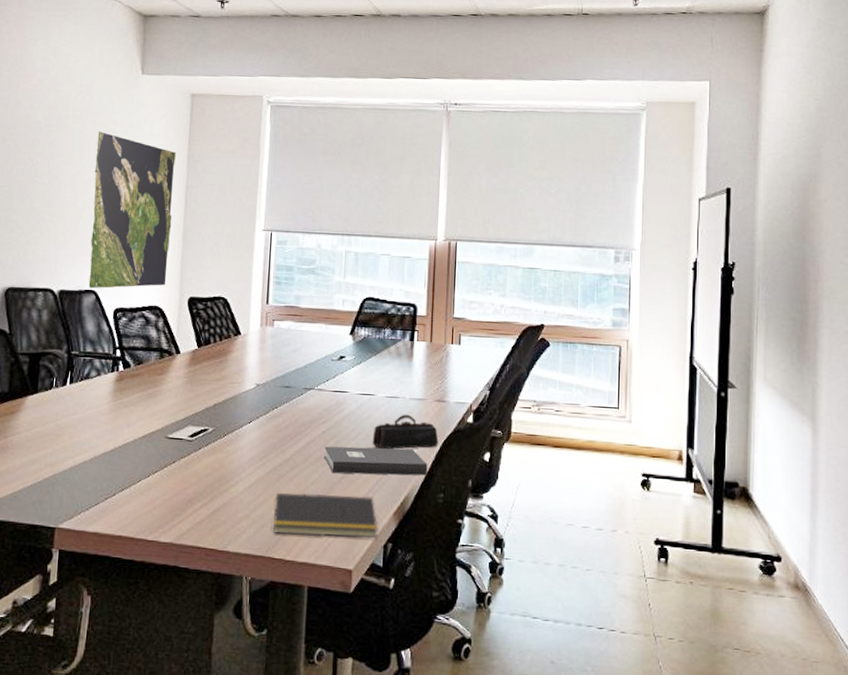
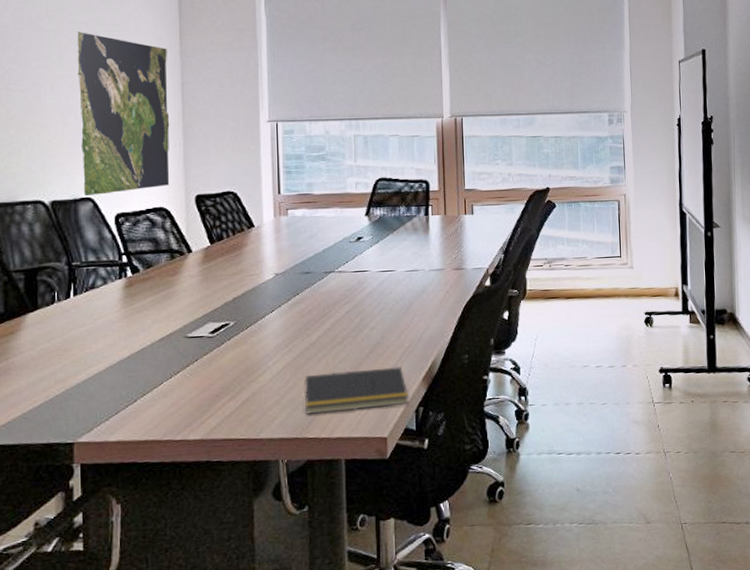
book: present [324,446,428,476] -> none [350,317,451,350]
pencil case: present [372,414,439,450] -> none [396,285,460,321]

